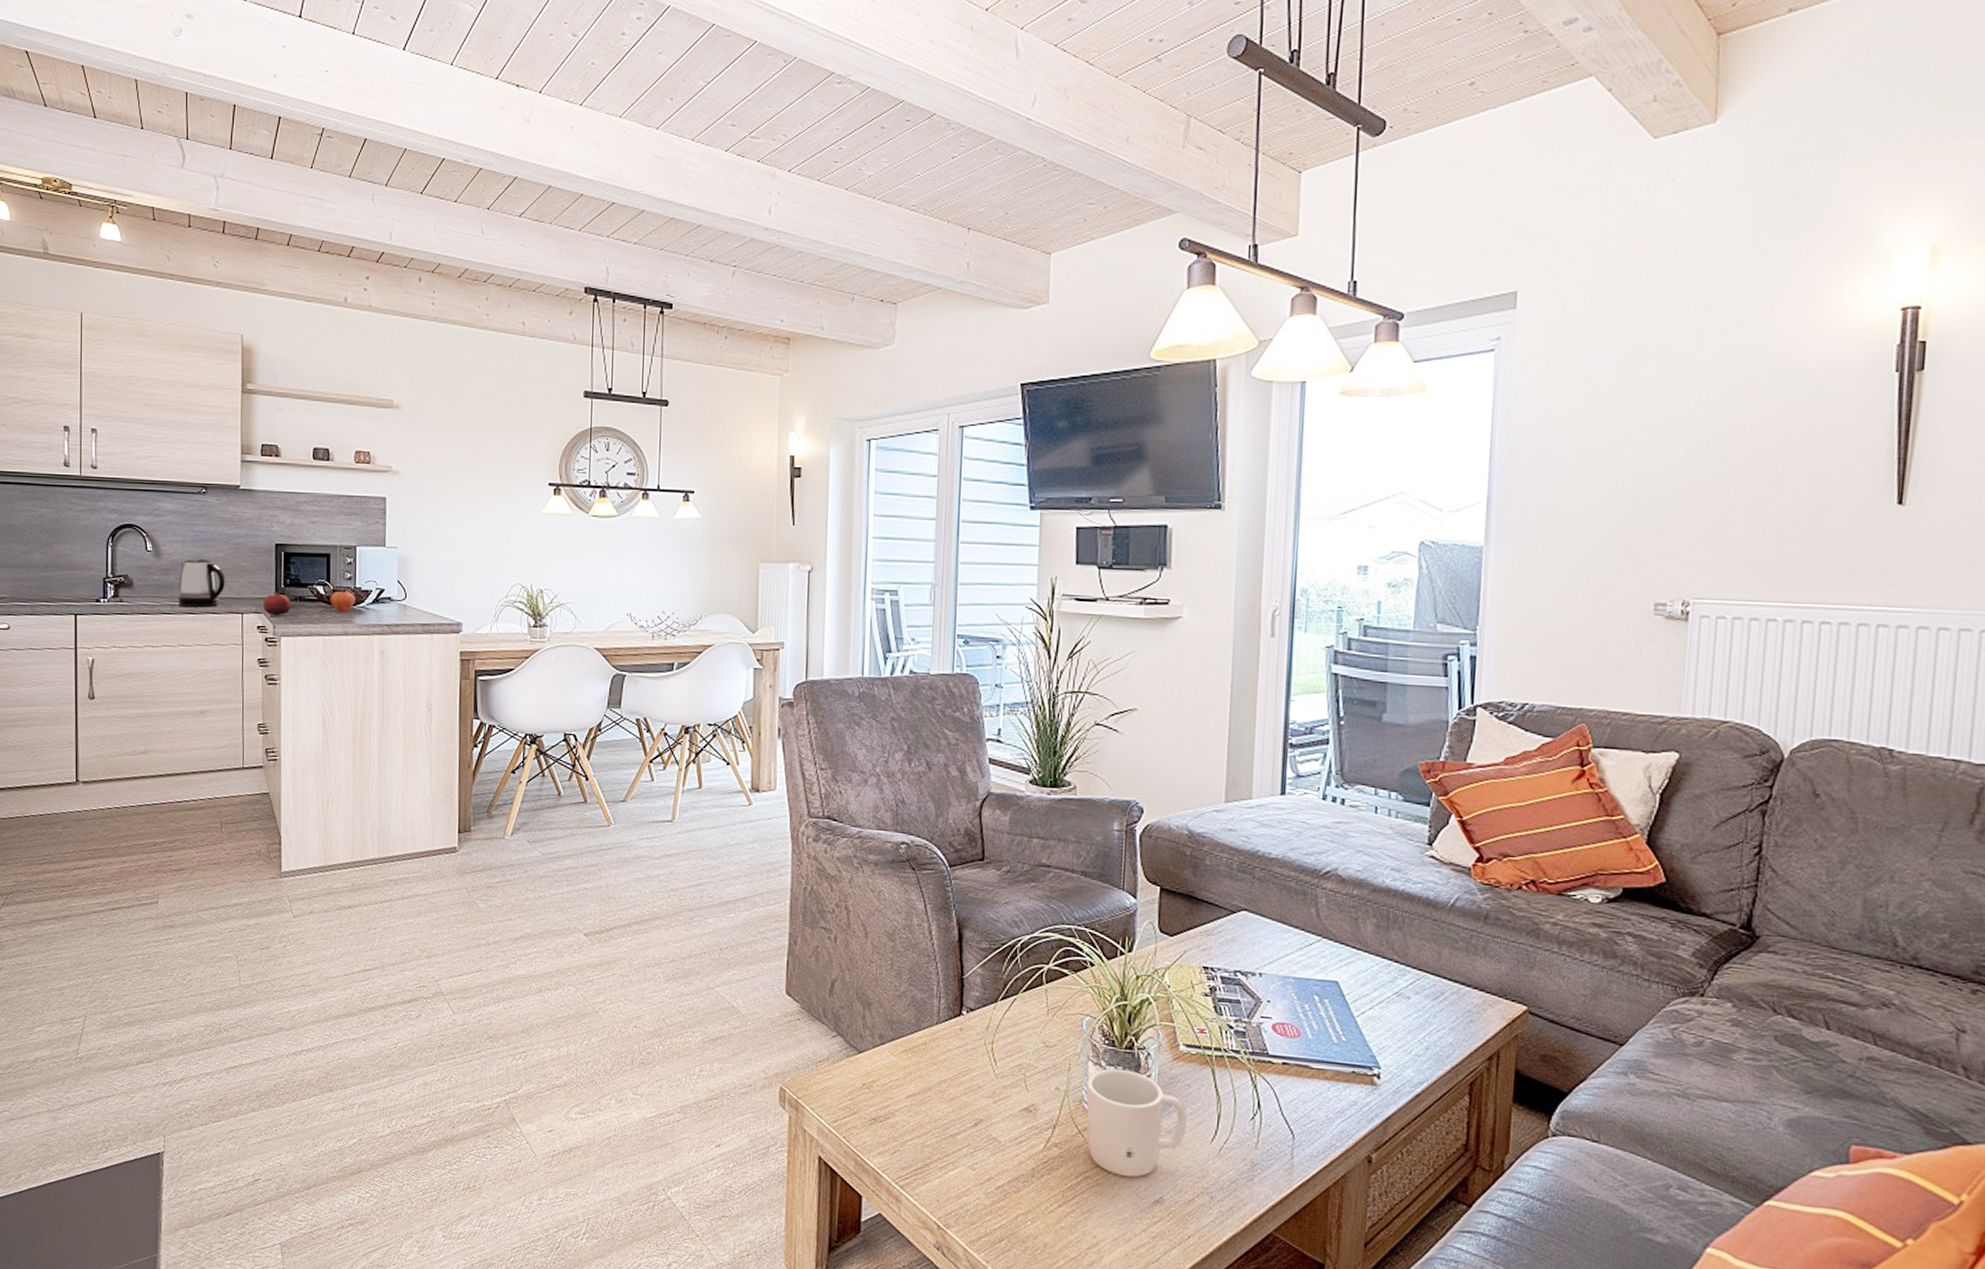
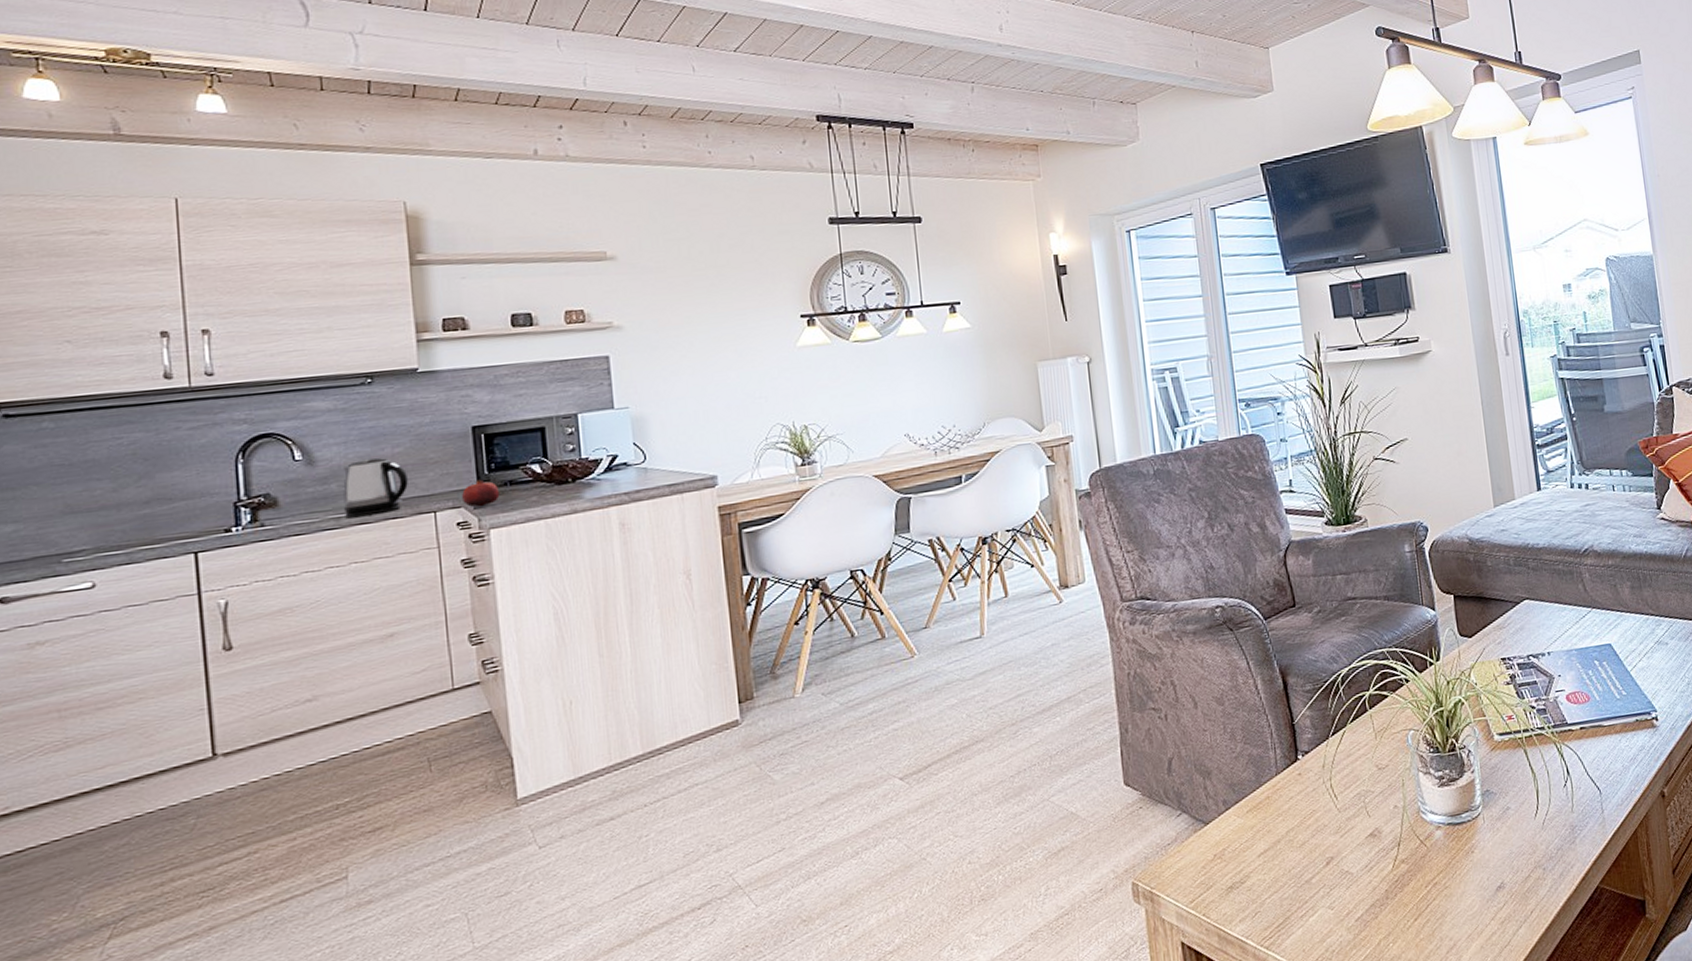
fruit: present [330,588,356,613] -> none [549,461,583,490]
mug: present [1086,1068,1188,1177] -> none [1420,770,1513,874]

